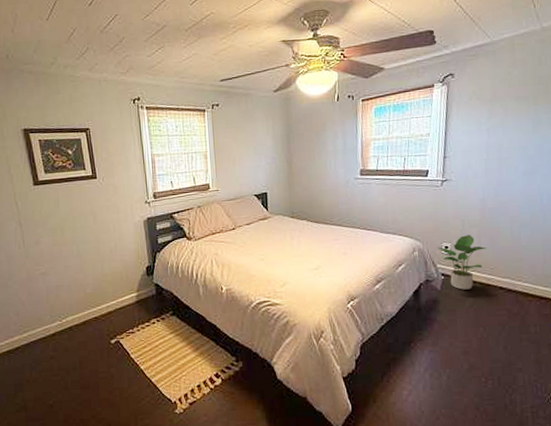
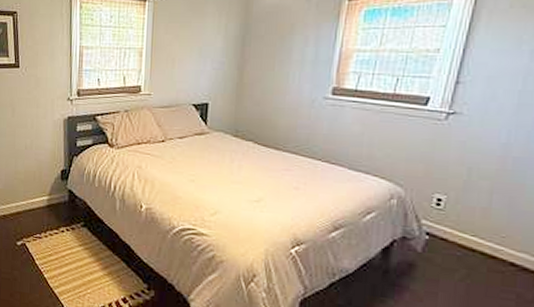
potted plant: present [437,235,487,290] -> none [426,188,500,259]

